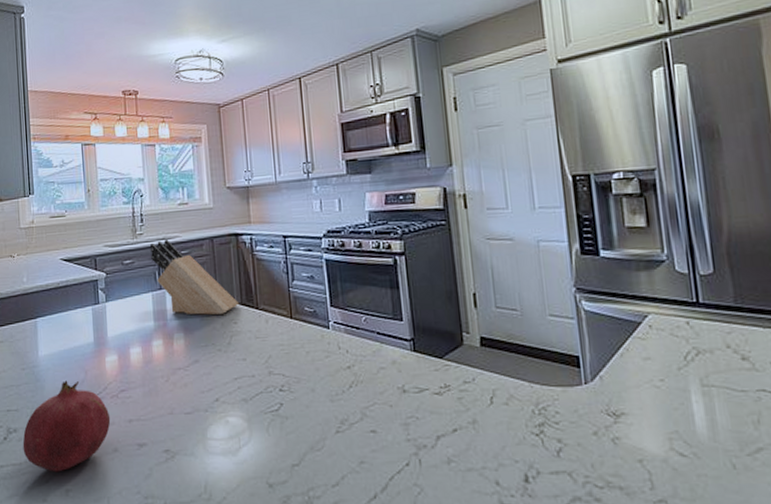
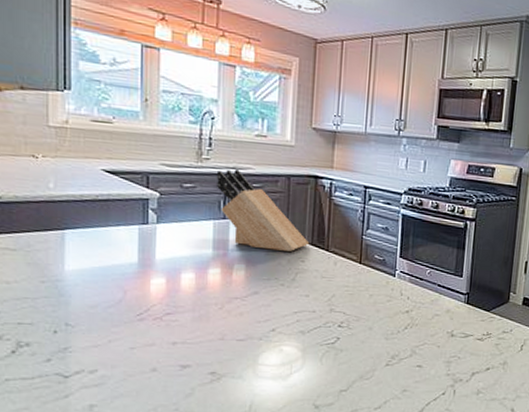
fruit: present [22,380,111,472] -> none [37,298,151,388]

